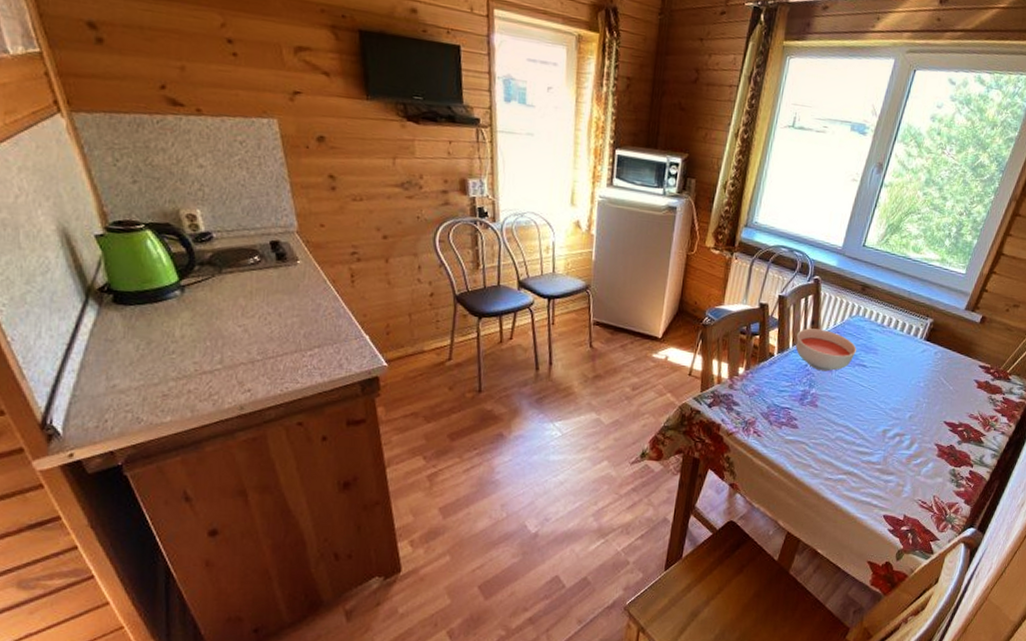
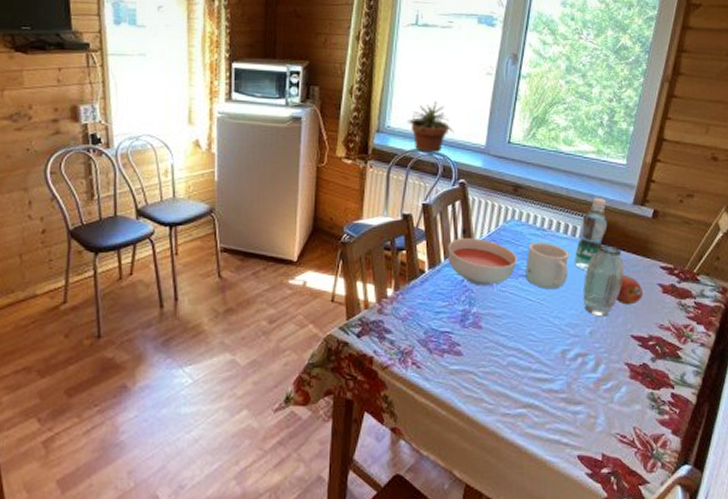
potted plant: none [774,201,816,250] -> present [408,101,454,152]
mug: none [861,336,902,379] -> present [525,242,569,290]
bottle: none [906,301,943,365] -> present [575,197,609,271]
vase: none [908,343,948,405] -> present [583,245,624,317]
fruit: none [936,371,961,396] -> present [616,276,644,305]

